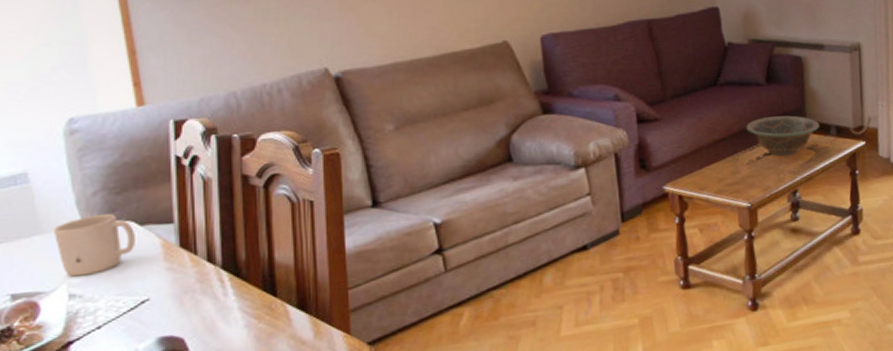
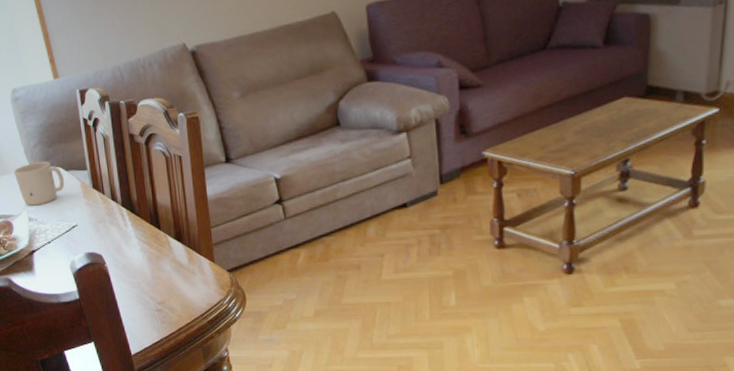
decorative bowl: present [746,115,820,157] -> none [576,80,664,125]

